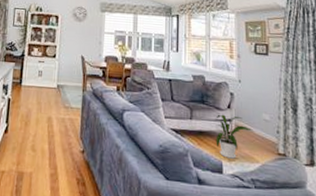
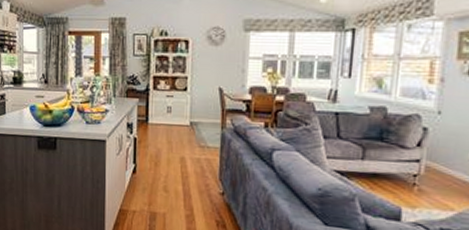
house plant: present [216,114,254,159] -> none [394,153,453,206]

